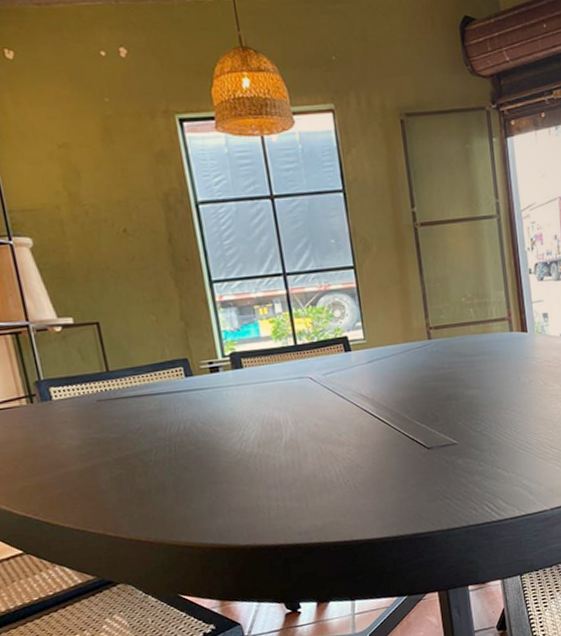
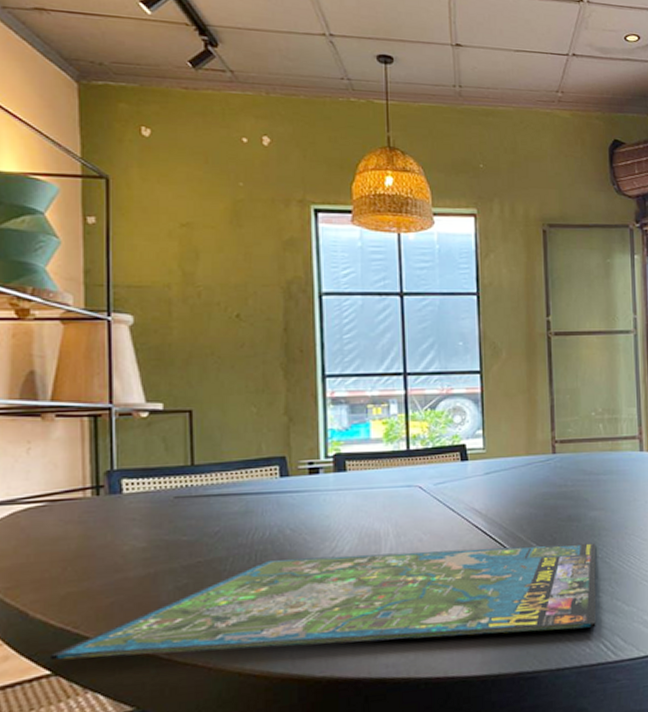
board game: none [18,418,480,542] -> present [49,542,597,660]

